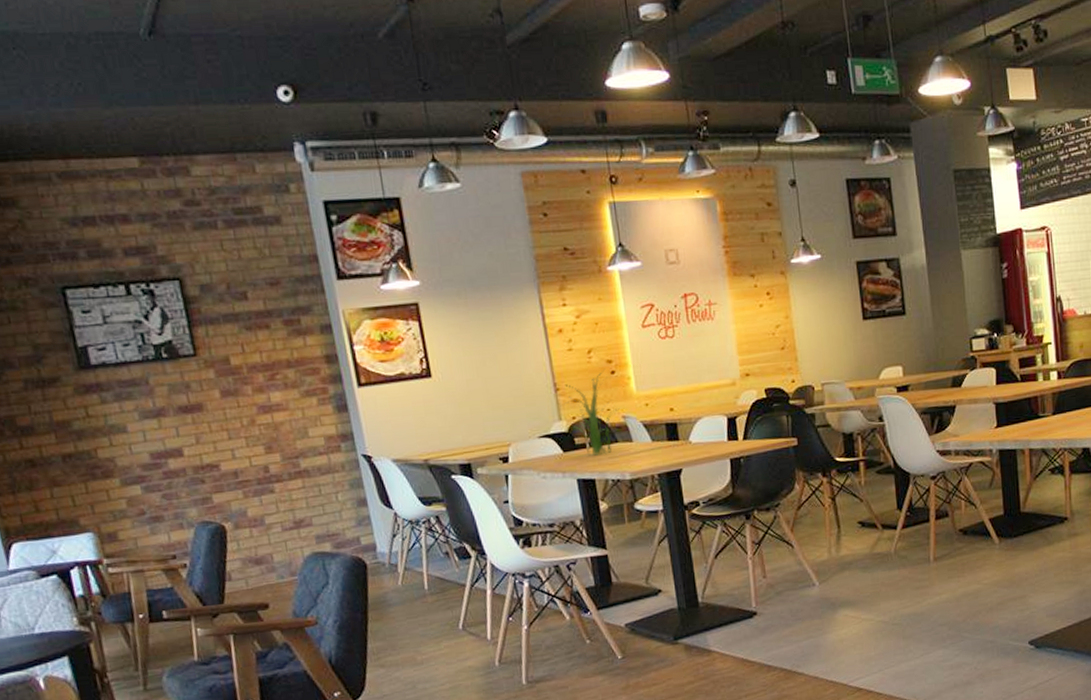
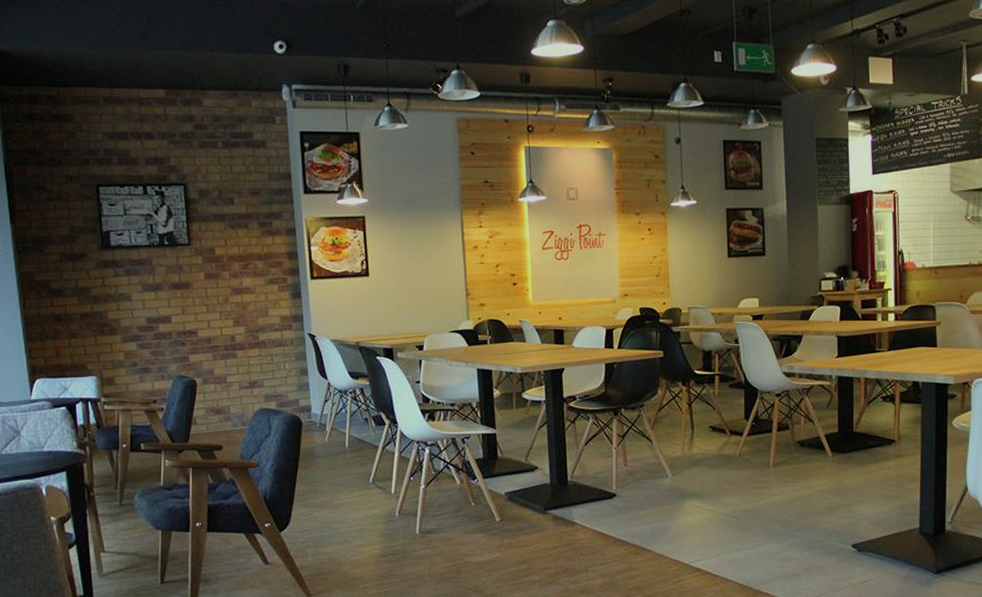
decorative plant: present [551,370,622,456] -> none [463,281,518,351]

